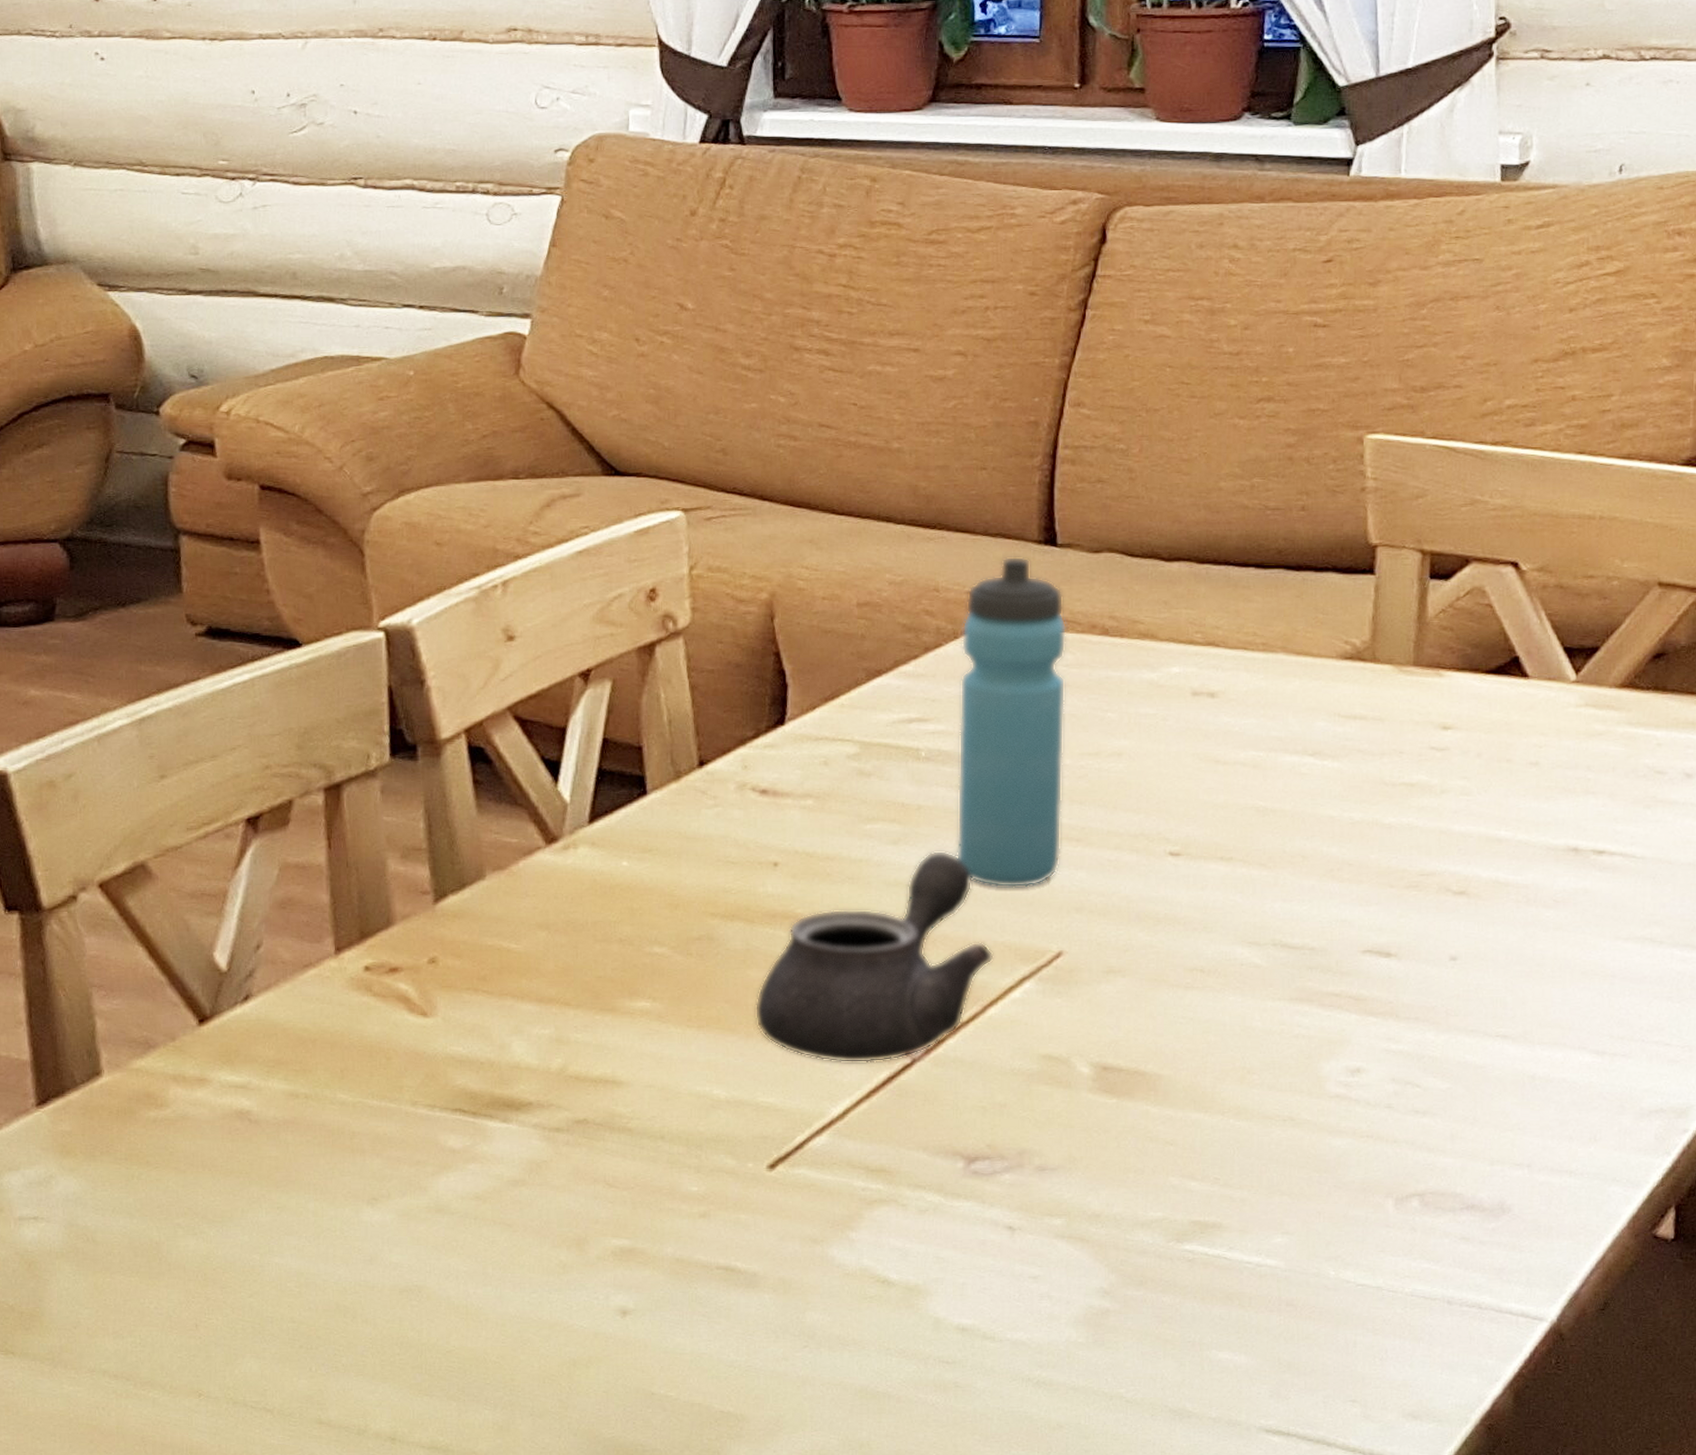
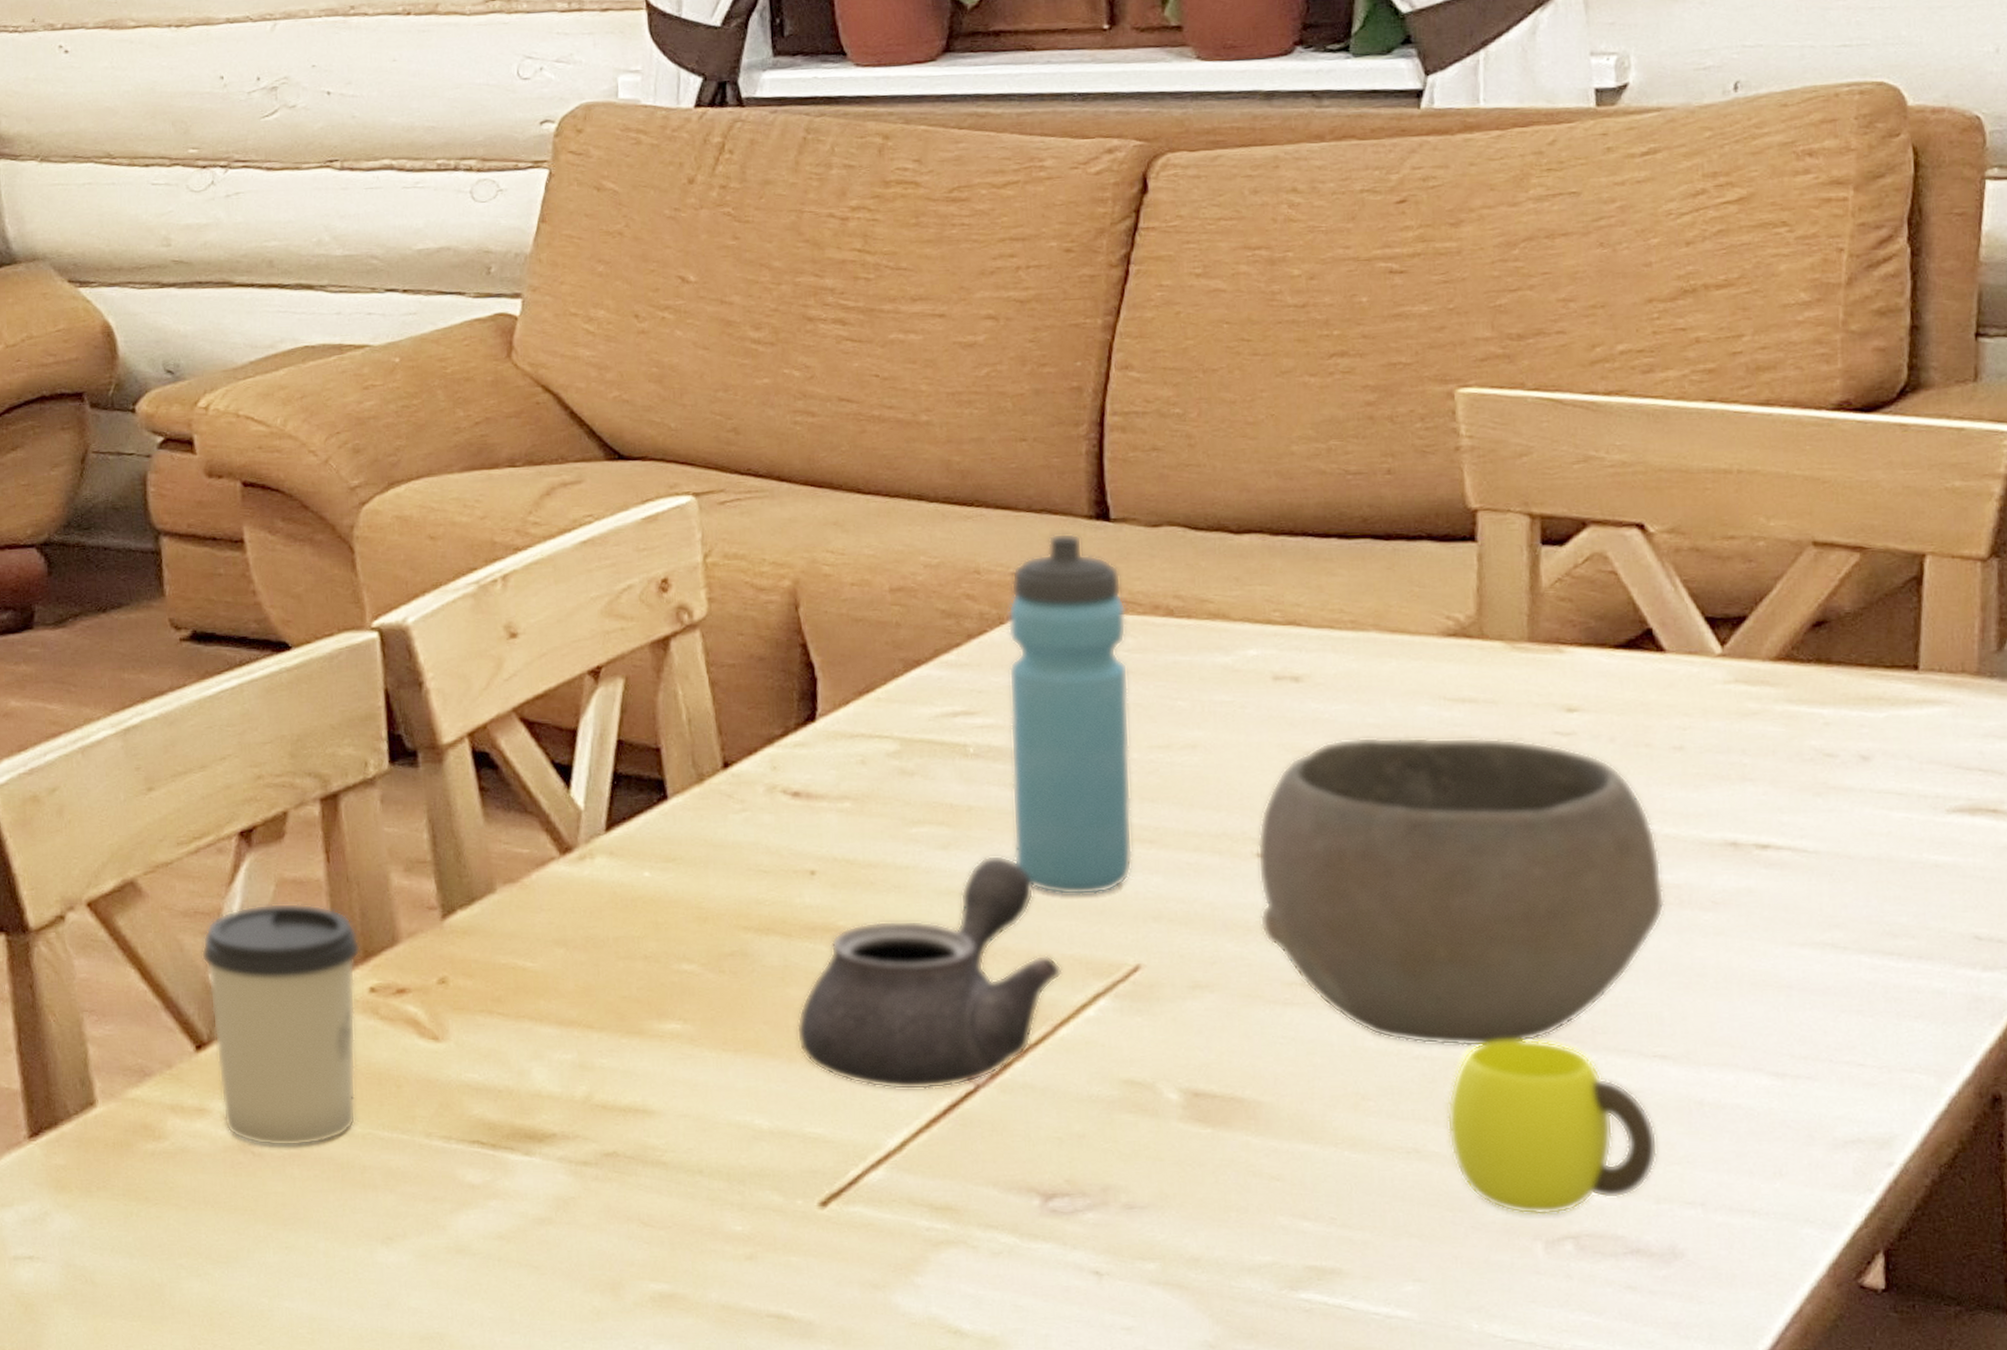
cup: none [206,886,358,1114] -> present [201,903,361,1147]
bowl: none [1168,749,1514,1027] -> present [1257,737,1665,1047]
cup: none [1318,1020,1495,1175] -> present [1446,1039,1658,1215]

